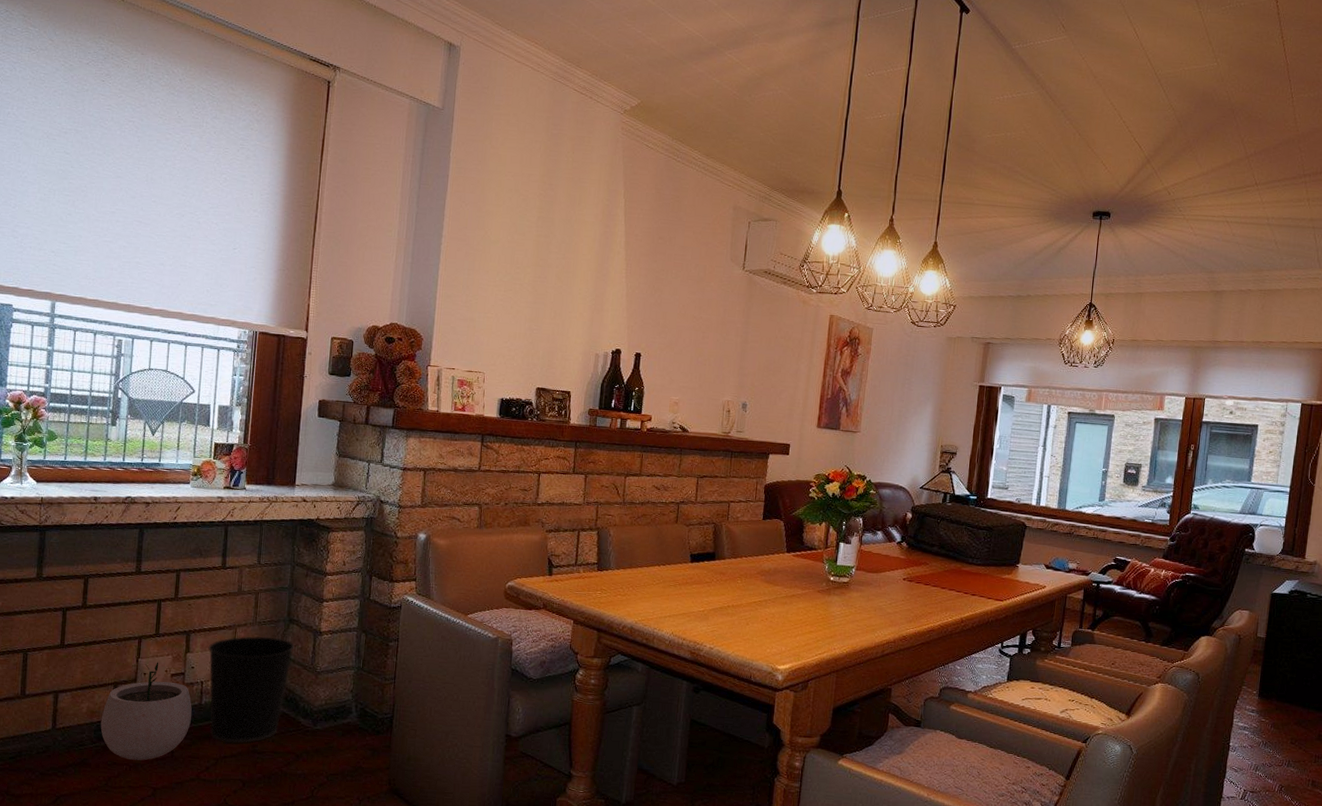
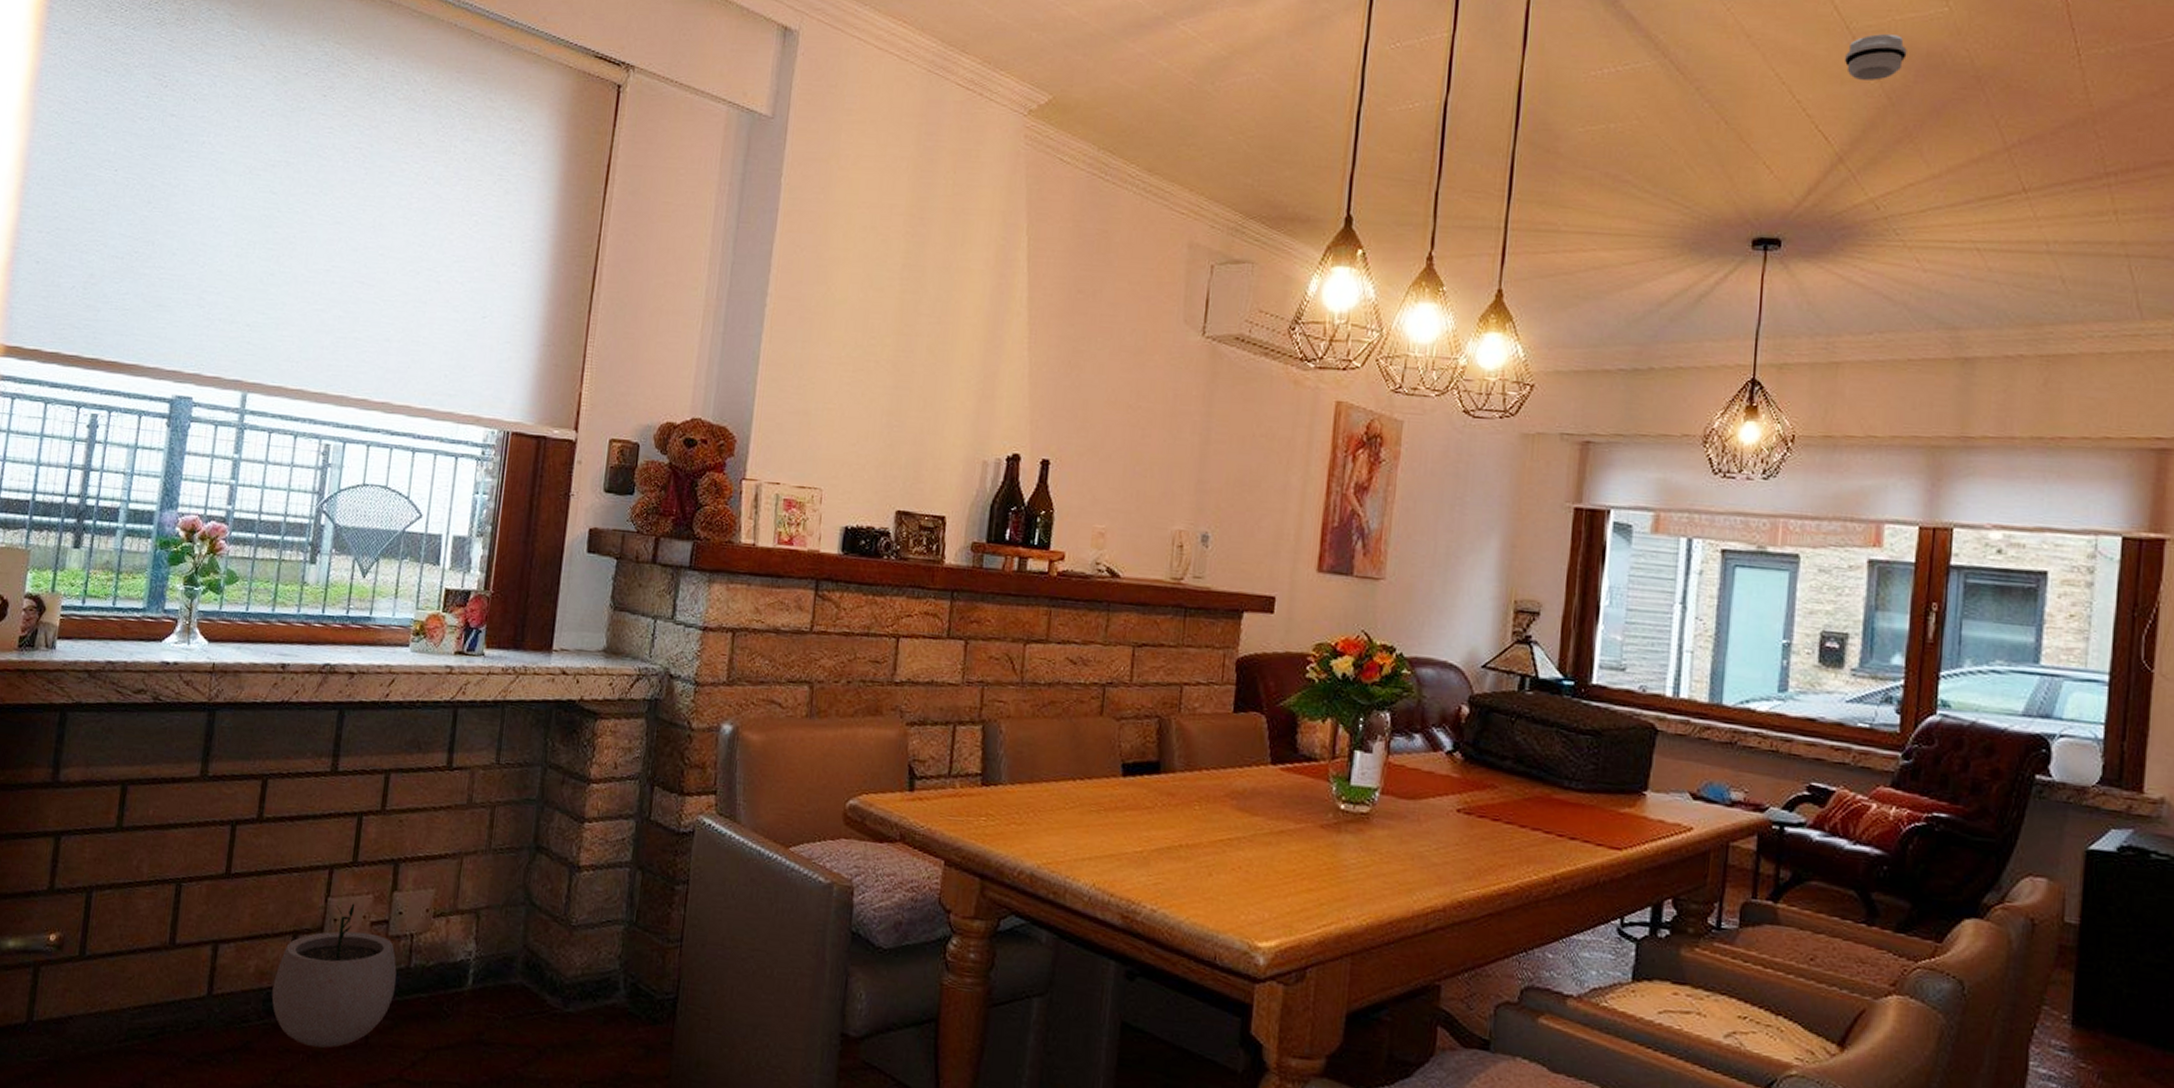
wastebasket: present [208,636,294,744] -> none [420,869,541,1030]
smoke detector: none [1153,79,1191,110] -> present [1844,34,1907,81]

